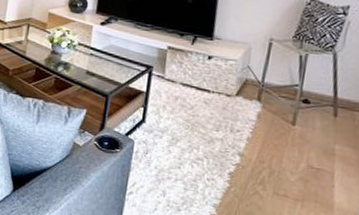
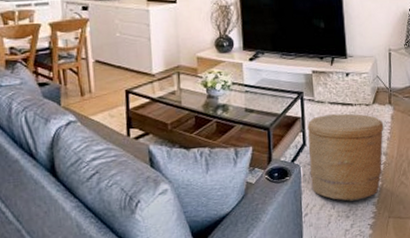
woven basket: none [143,95,246,198] -> present [307,113,384,201]

